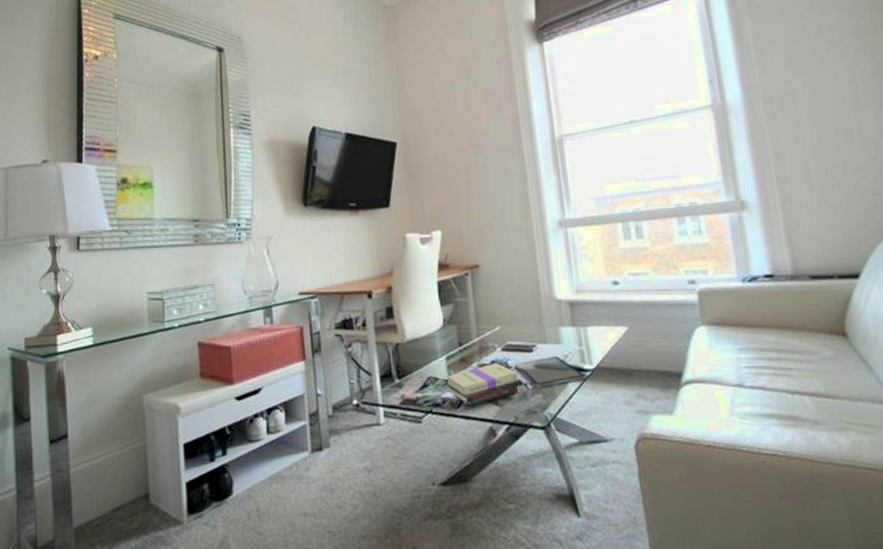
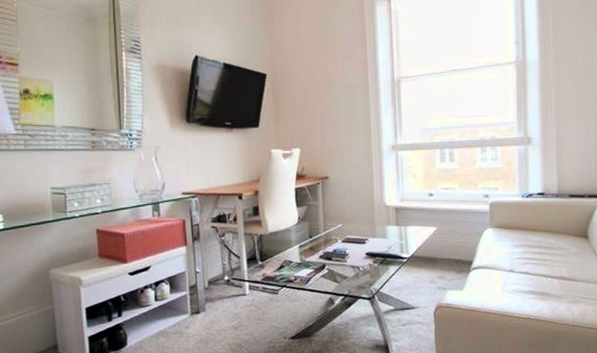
books: present [446,363,523,406] -> none [298,251,356,283]
tablet: present [513,356,587,389] -> none [350,247,404,270]

